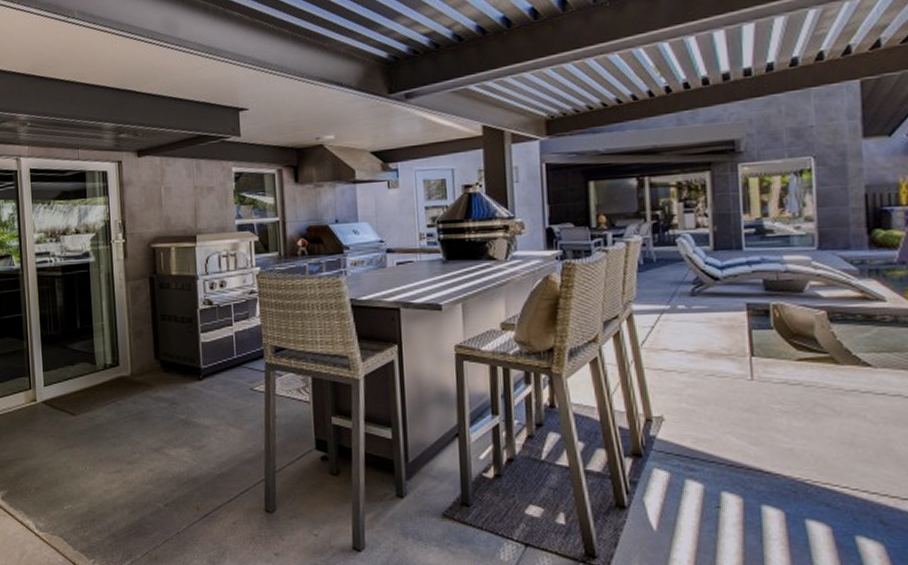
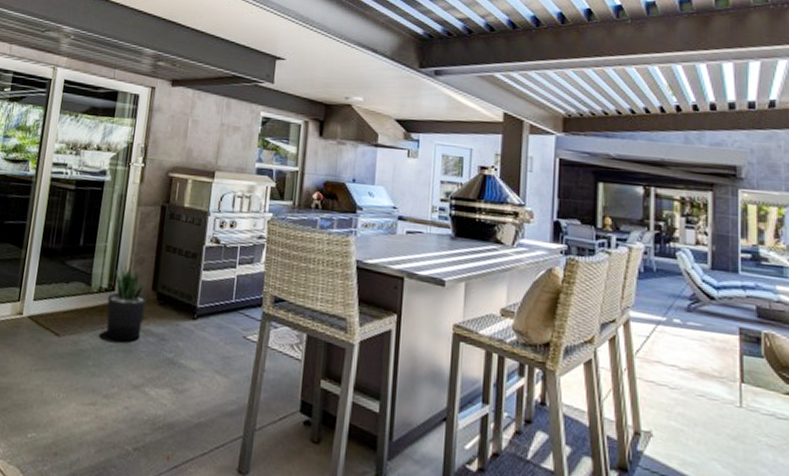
planter: none [114,338,153,411] -> present [106,263,148,342]

